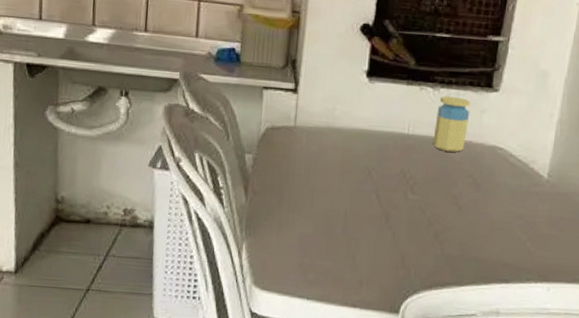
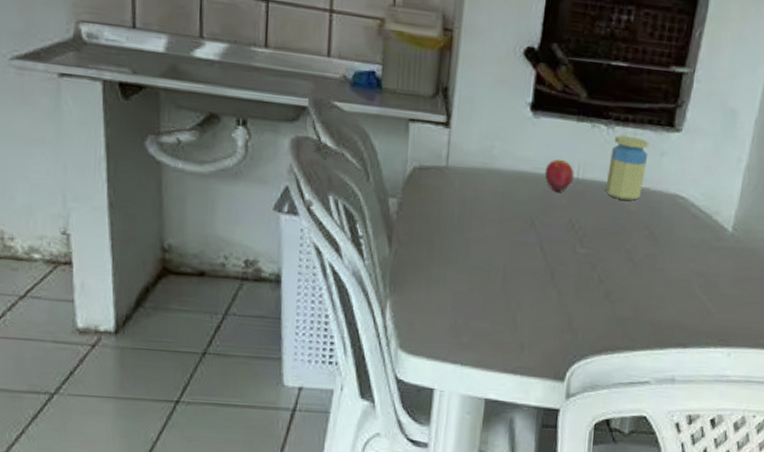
fruit: none [379,117,405,146] -> present [544,159,574,192]

